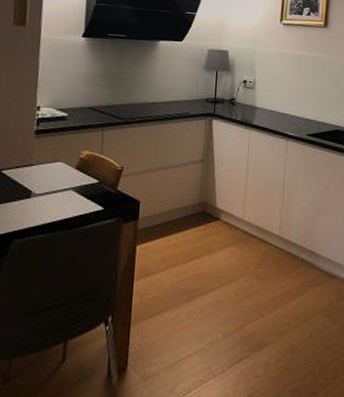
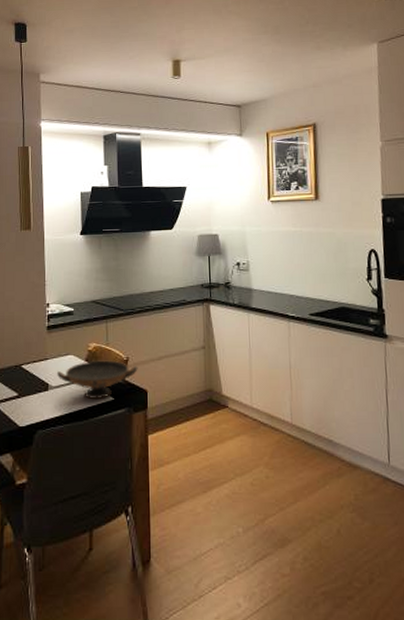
decorative bowl: none [42,168,133,208] -> present [57,360,138,399]

